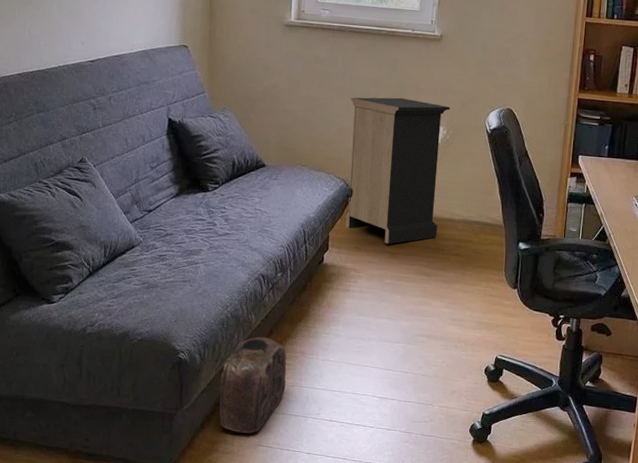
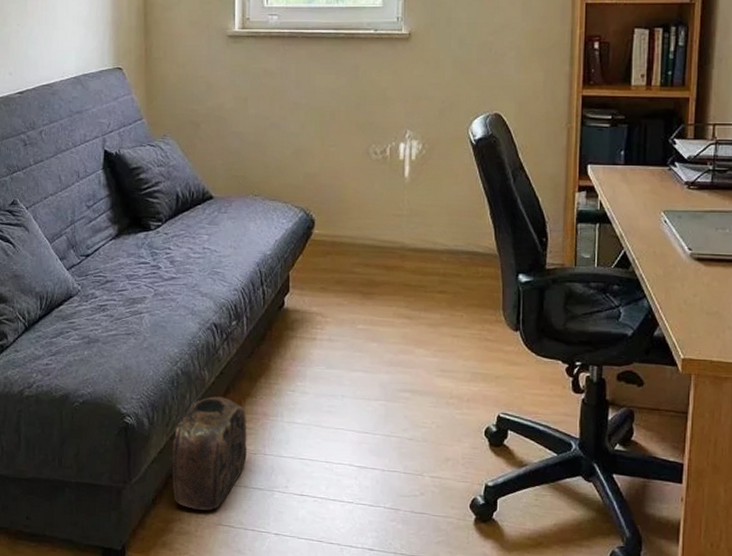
nightstand: present [345,97,451,244] -> none [307,109,425,283]

